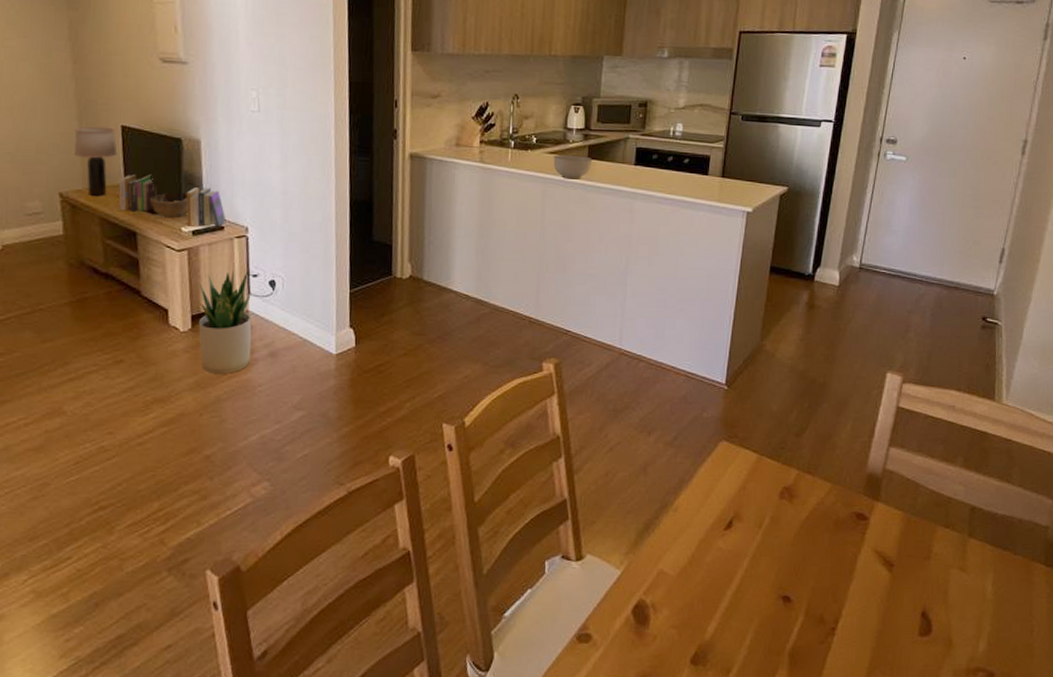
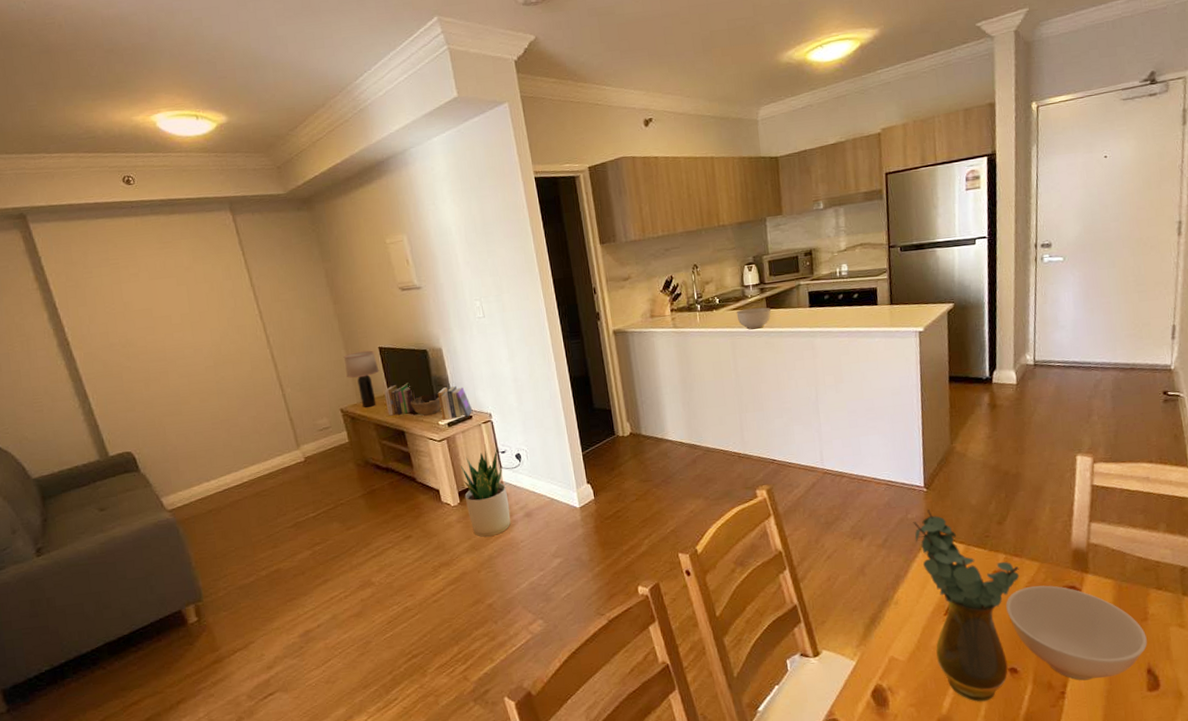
vase: none [706,410,810,630] -> present [913,510,1020,702]
bowl: none [790,509,927,618] -> present [1006,585,1147,681]

